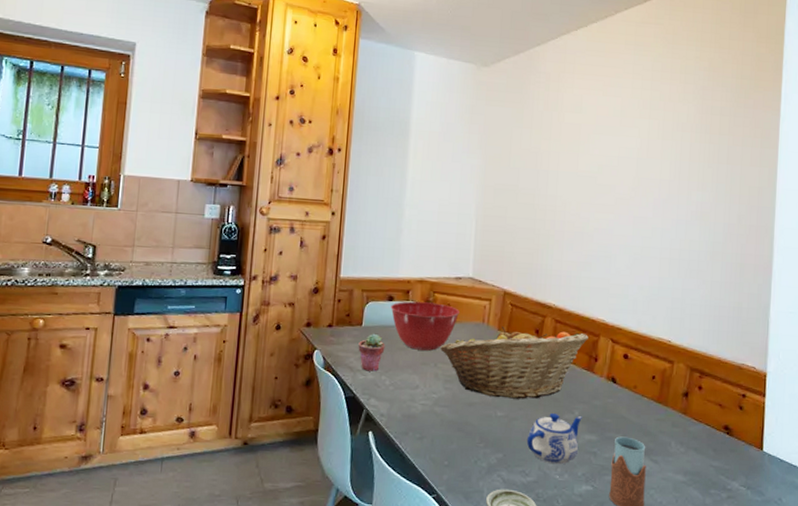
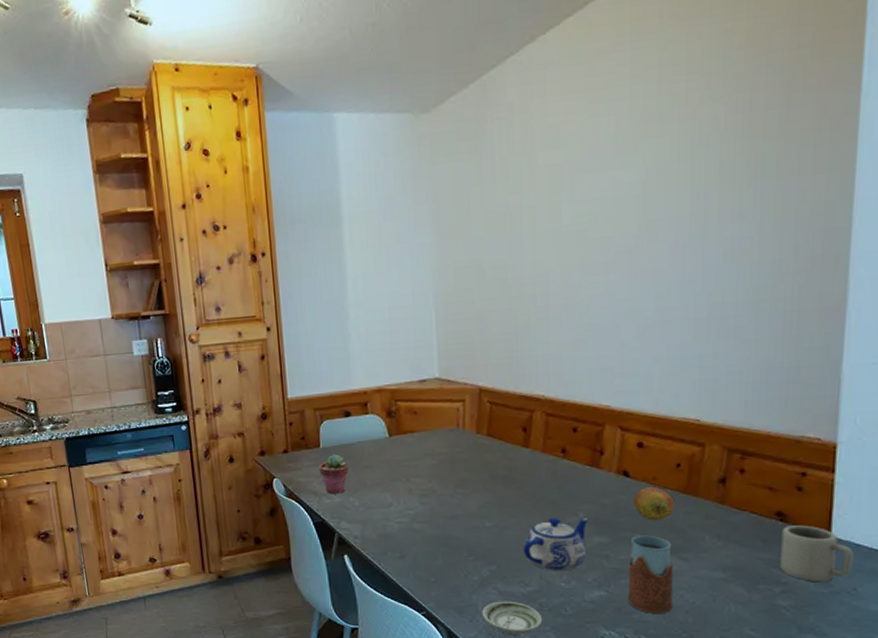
mixing bowl: present [390,301,459,351] -> none [348,412,428,466]
fruit basket: present [440,326,588,399] -> none [411,425,590,507]
apple: none [618,394,650,425] -> present [633,487,675,521]
cup: none [726,439,779,491] -> present [780,525,854,582]

